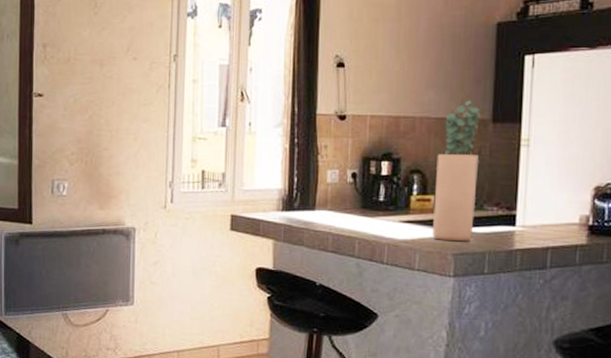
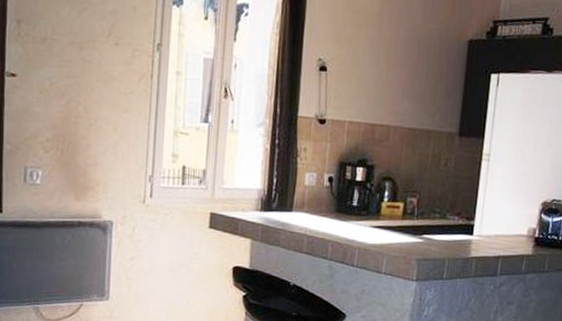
vase: present [433,92,482,242] -> none [399,106,450,248]

